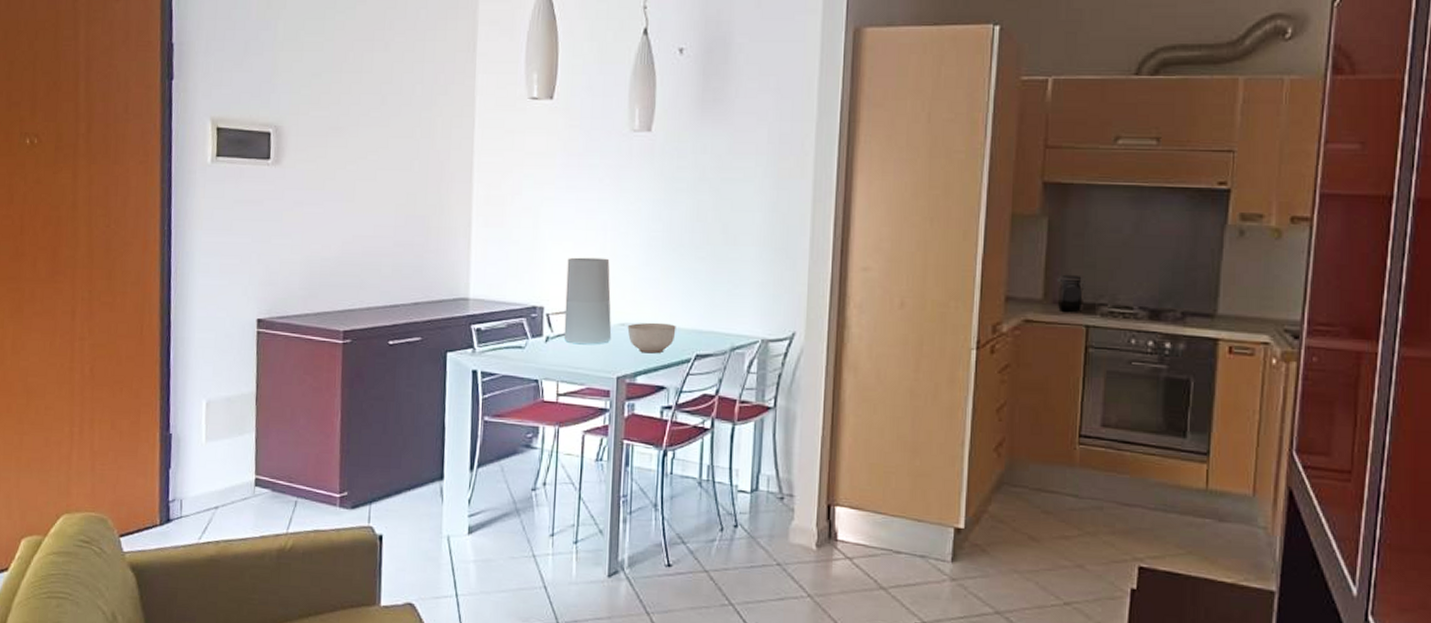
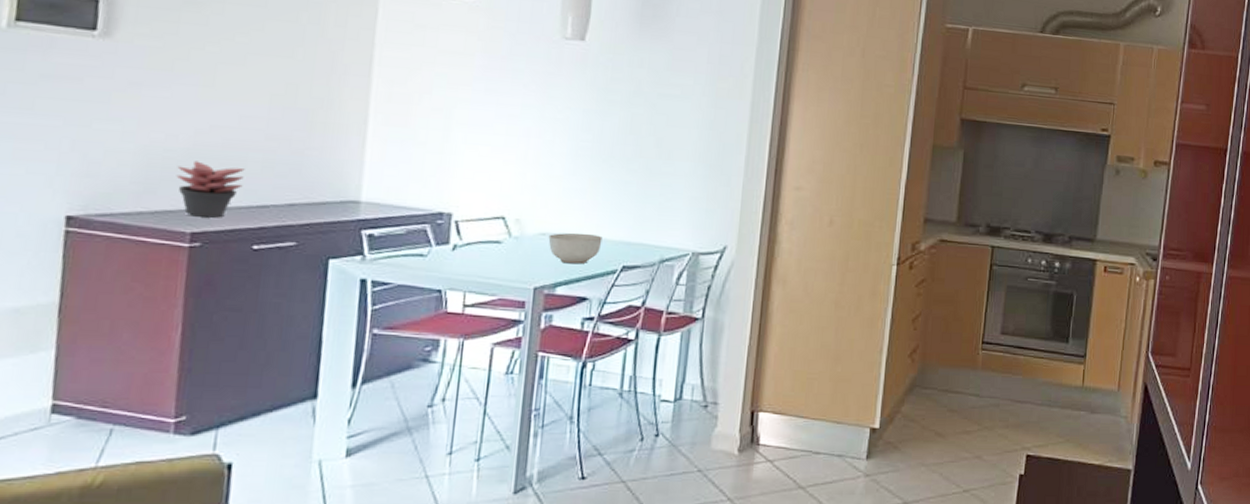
succulent plant: none [330,267,380,317] -> present [176,161,245,218]
vase: present [563,257,612,345] -> none [474,163,532,255]
jar: present [1057,274,1085,313] -> none [969,200,993,235]

